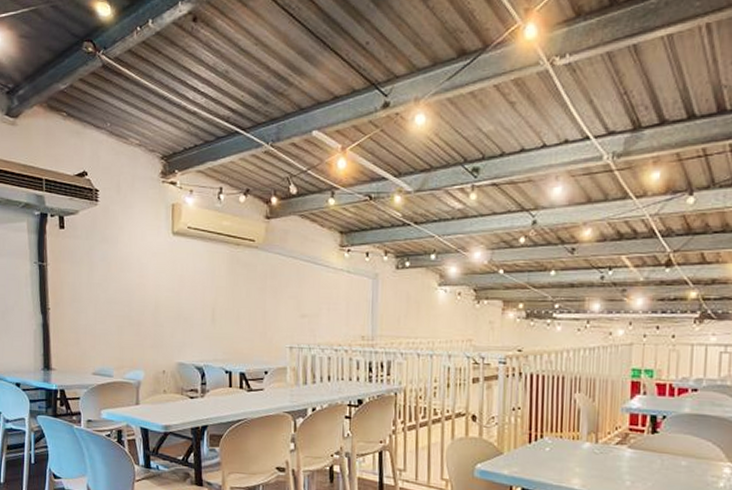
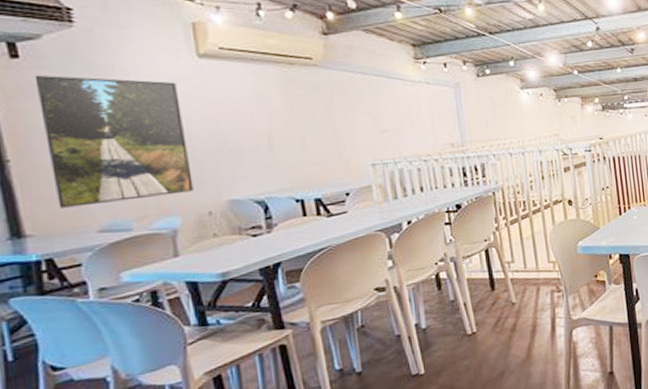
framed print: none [71,243,156,352] -> present [34,75,194,208]

